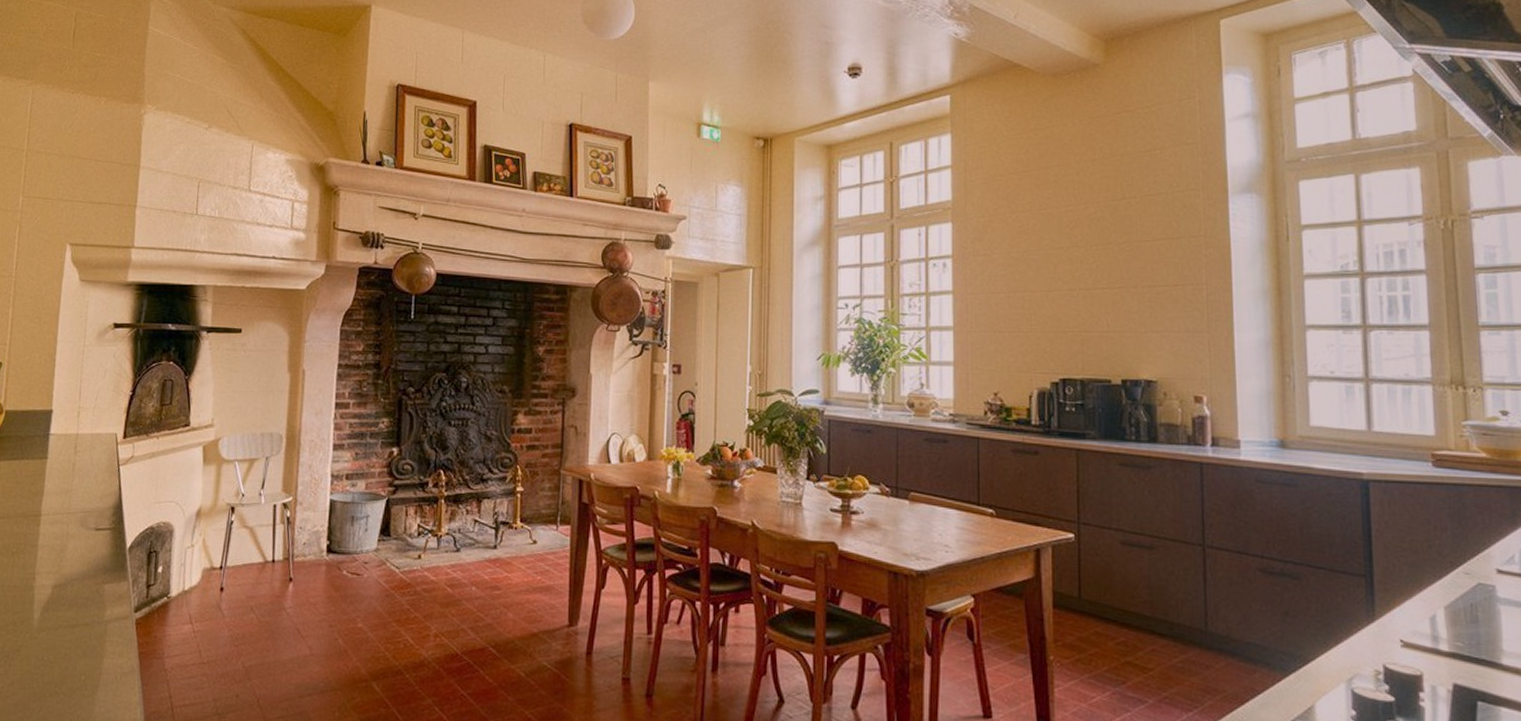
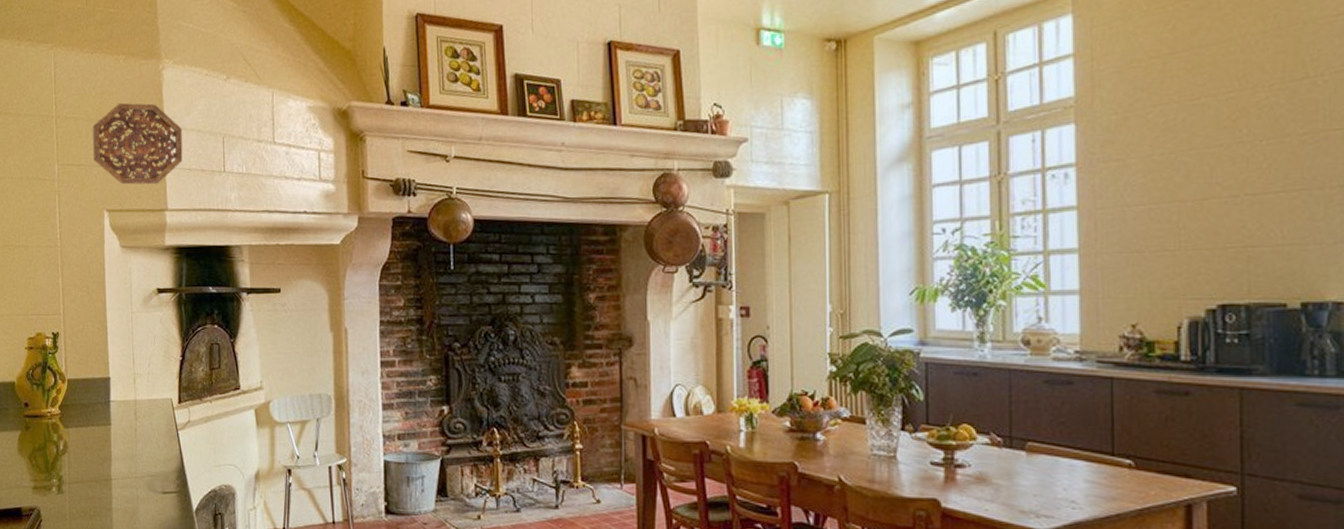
decorative platter: none [62,142,158,222] -> present [93,102,183,185]

